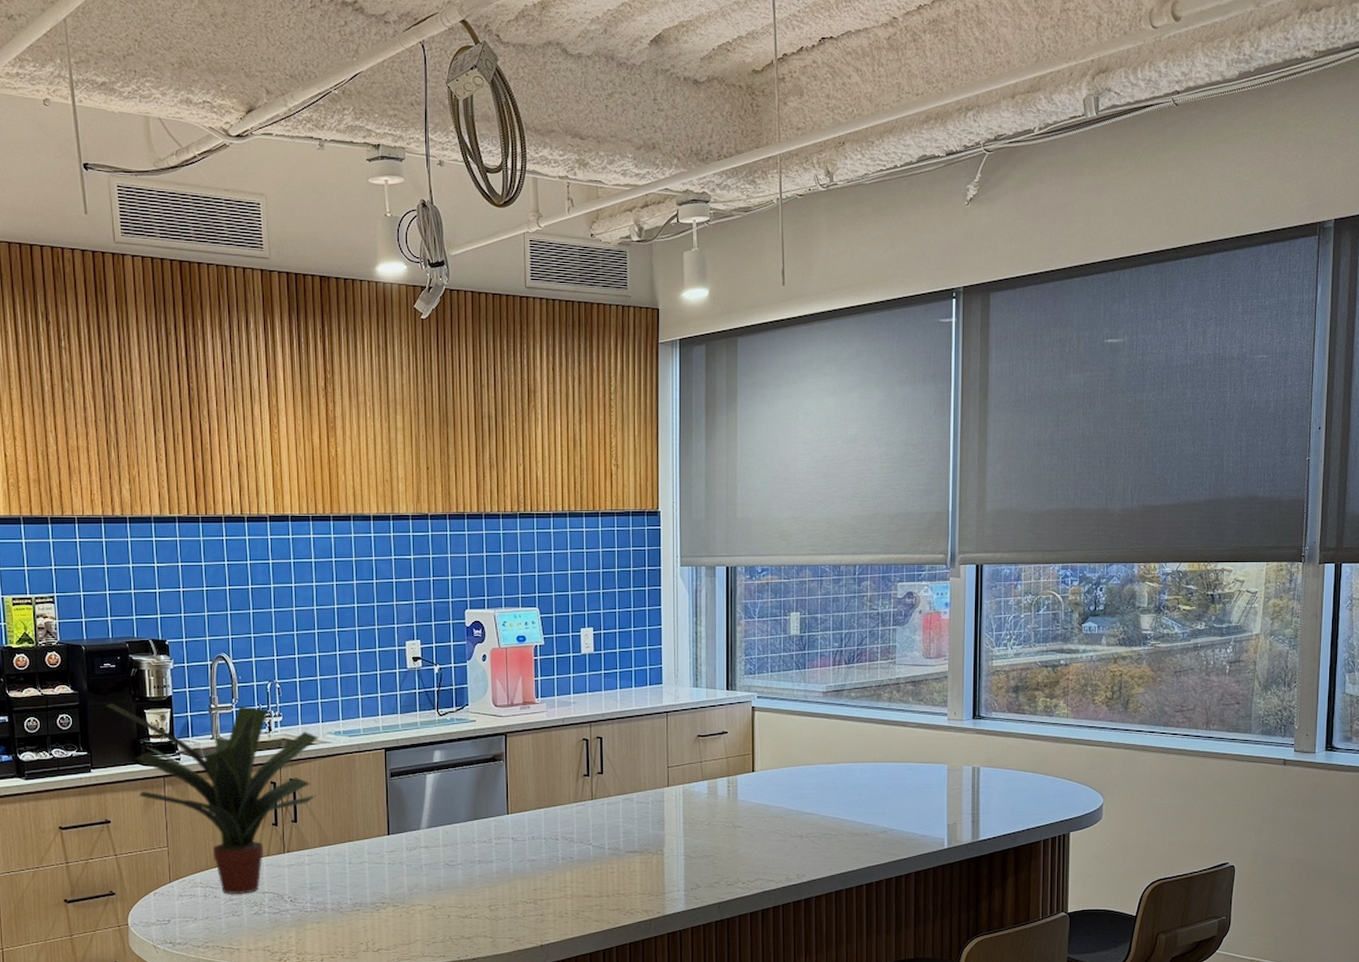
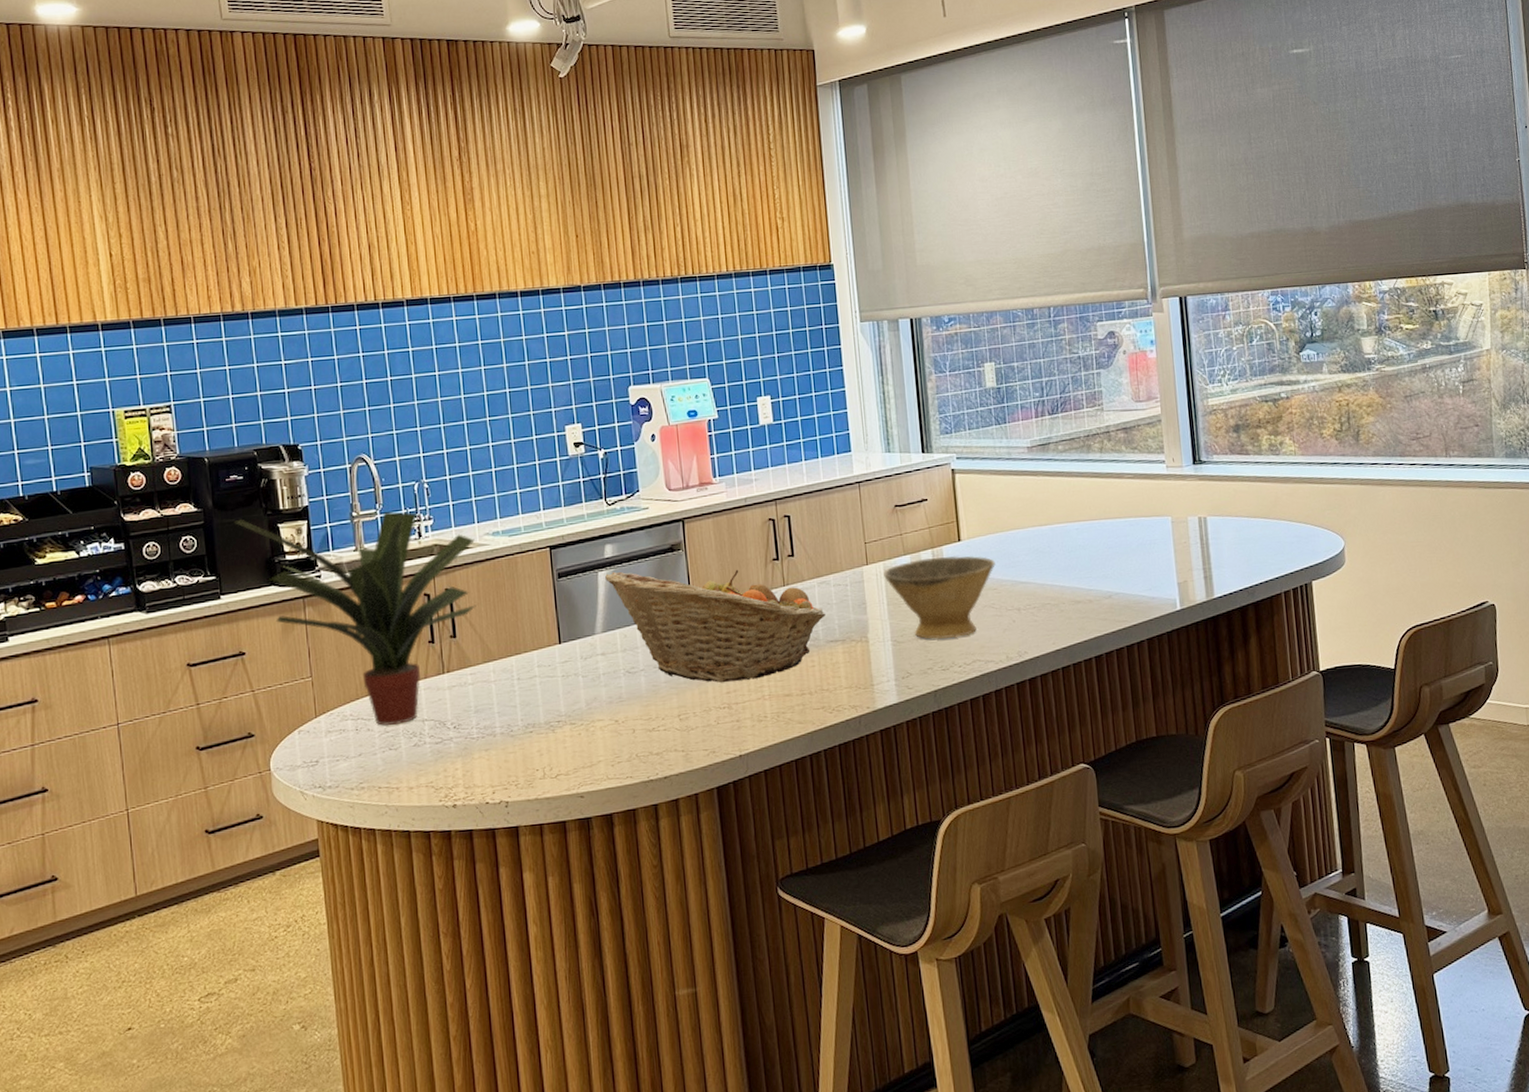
fruit basket: none [433,775,627,881] -> present [605,570,825,683]
bowl: none [682,784,784,858] -> present [884,555,995,640]

